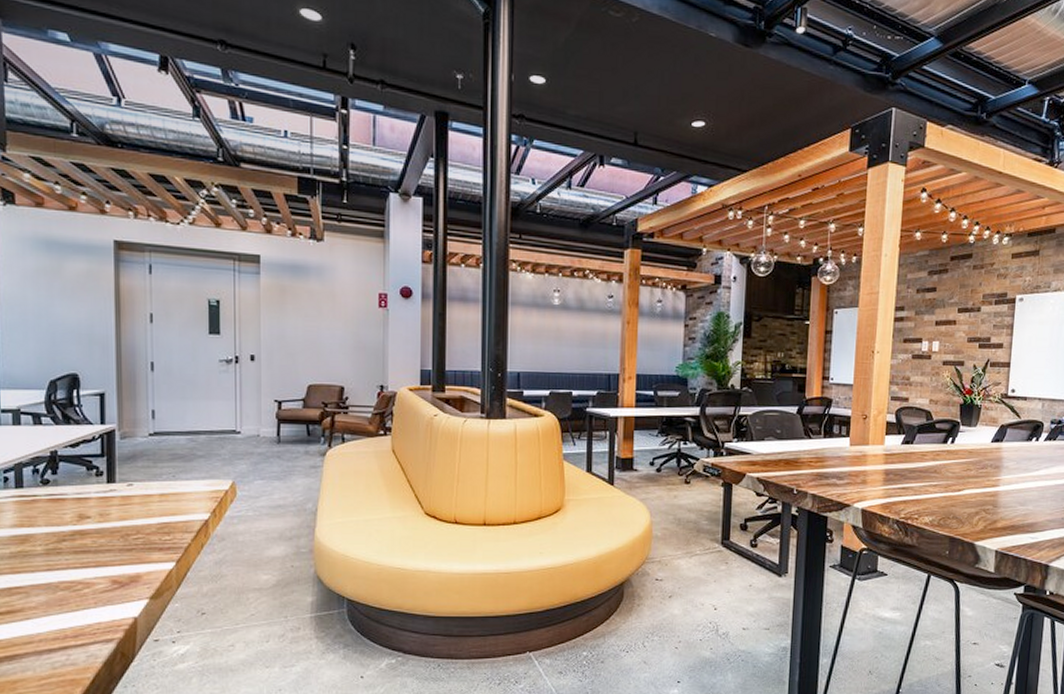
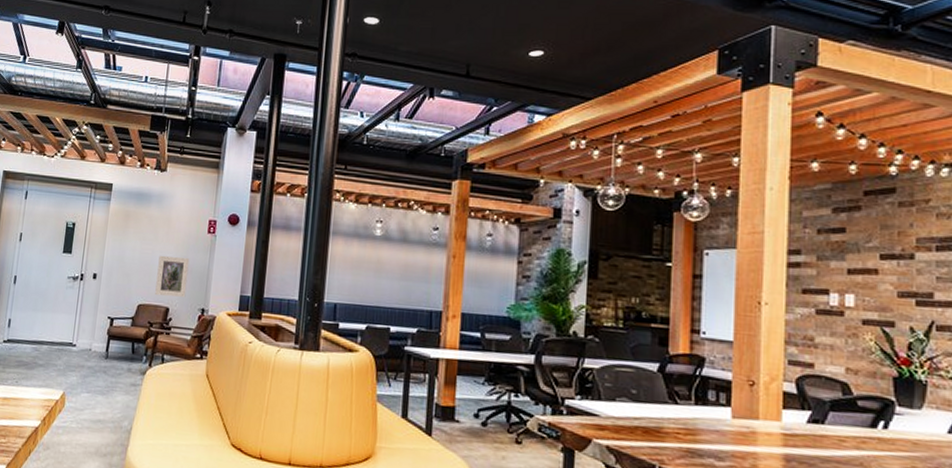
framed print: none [326,332,361,375] -> present [155,255,190,297]

